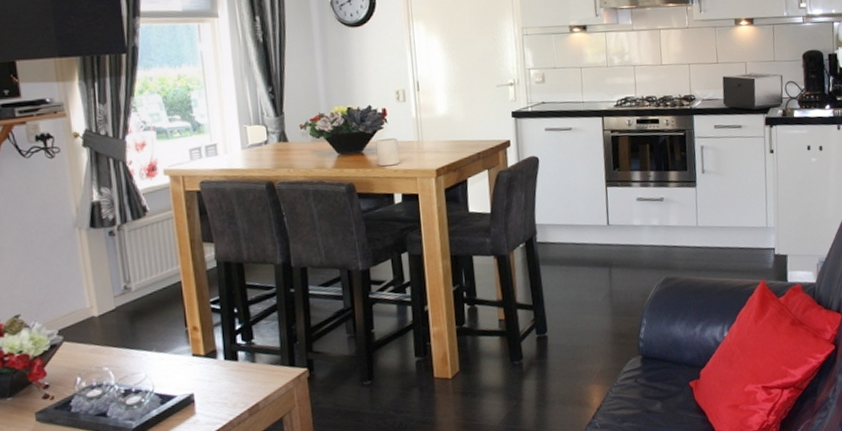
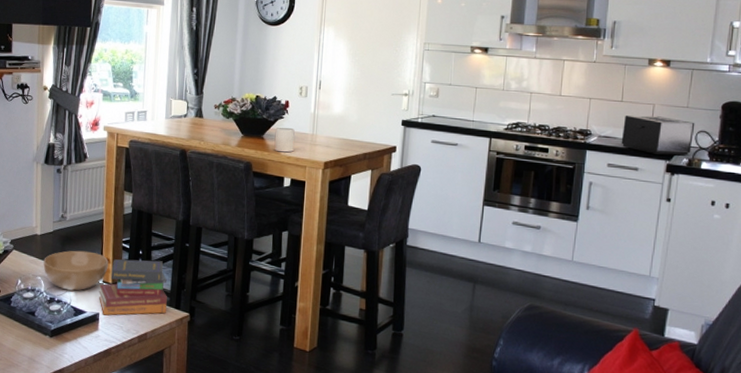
bowl: none [108,322,197,376] -> present [43,250,109,291]
books: none [188,315,279,395] -> present [99,259,168,316]

